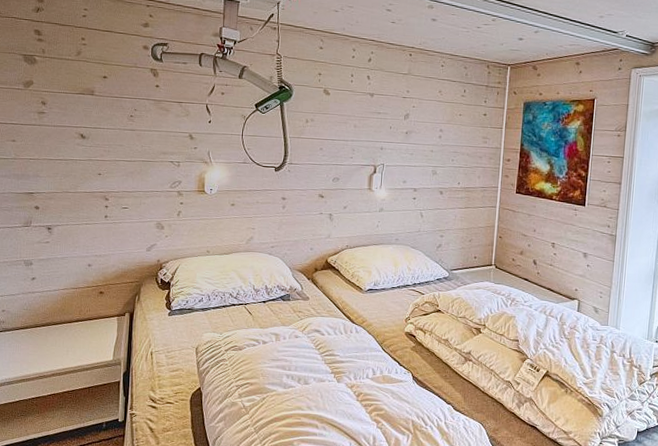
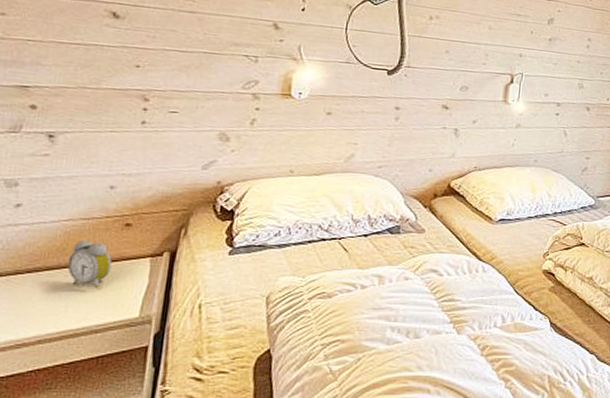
alarm clock: none [66,304,93,339] -> present [67,240,112,290]

